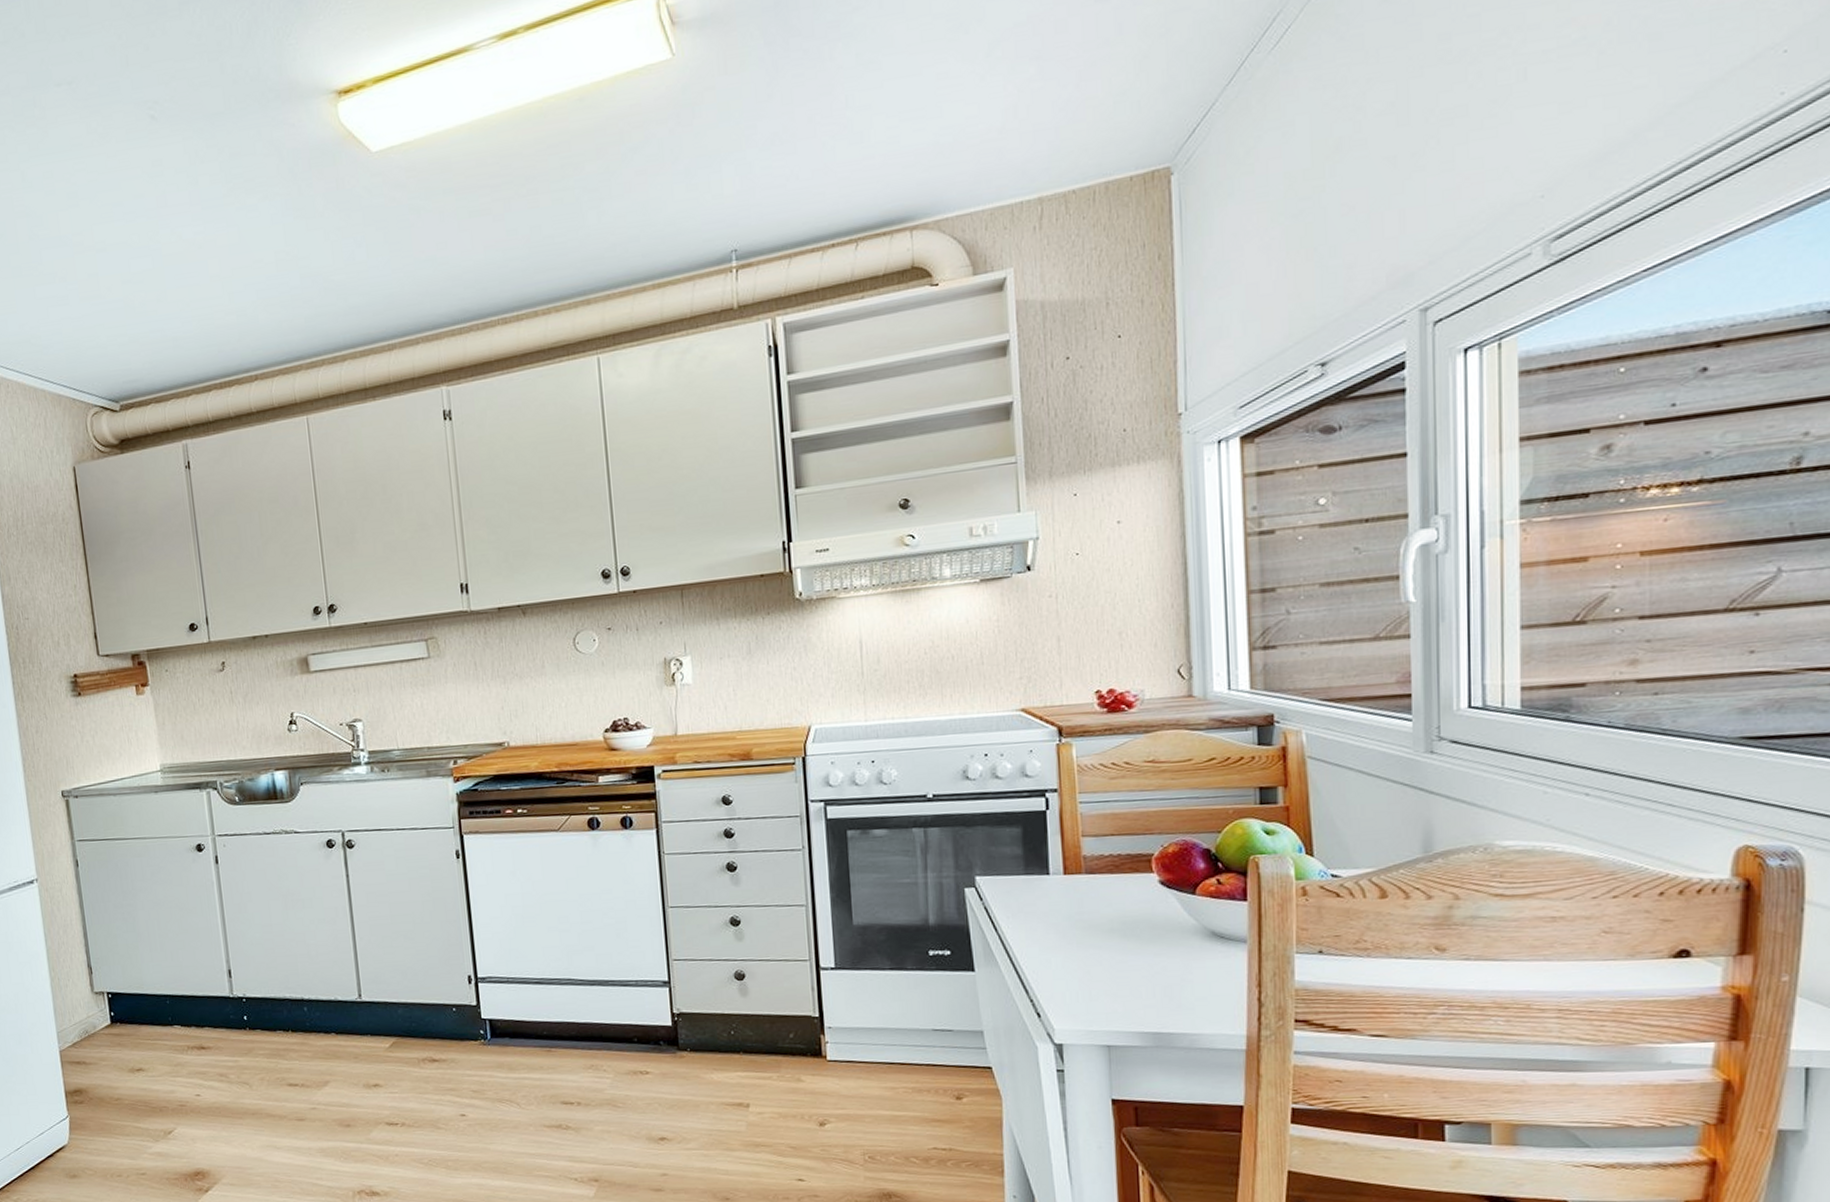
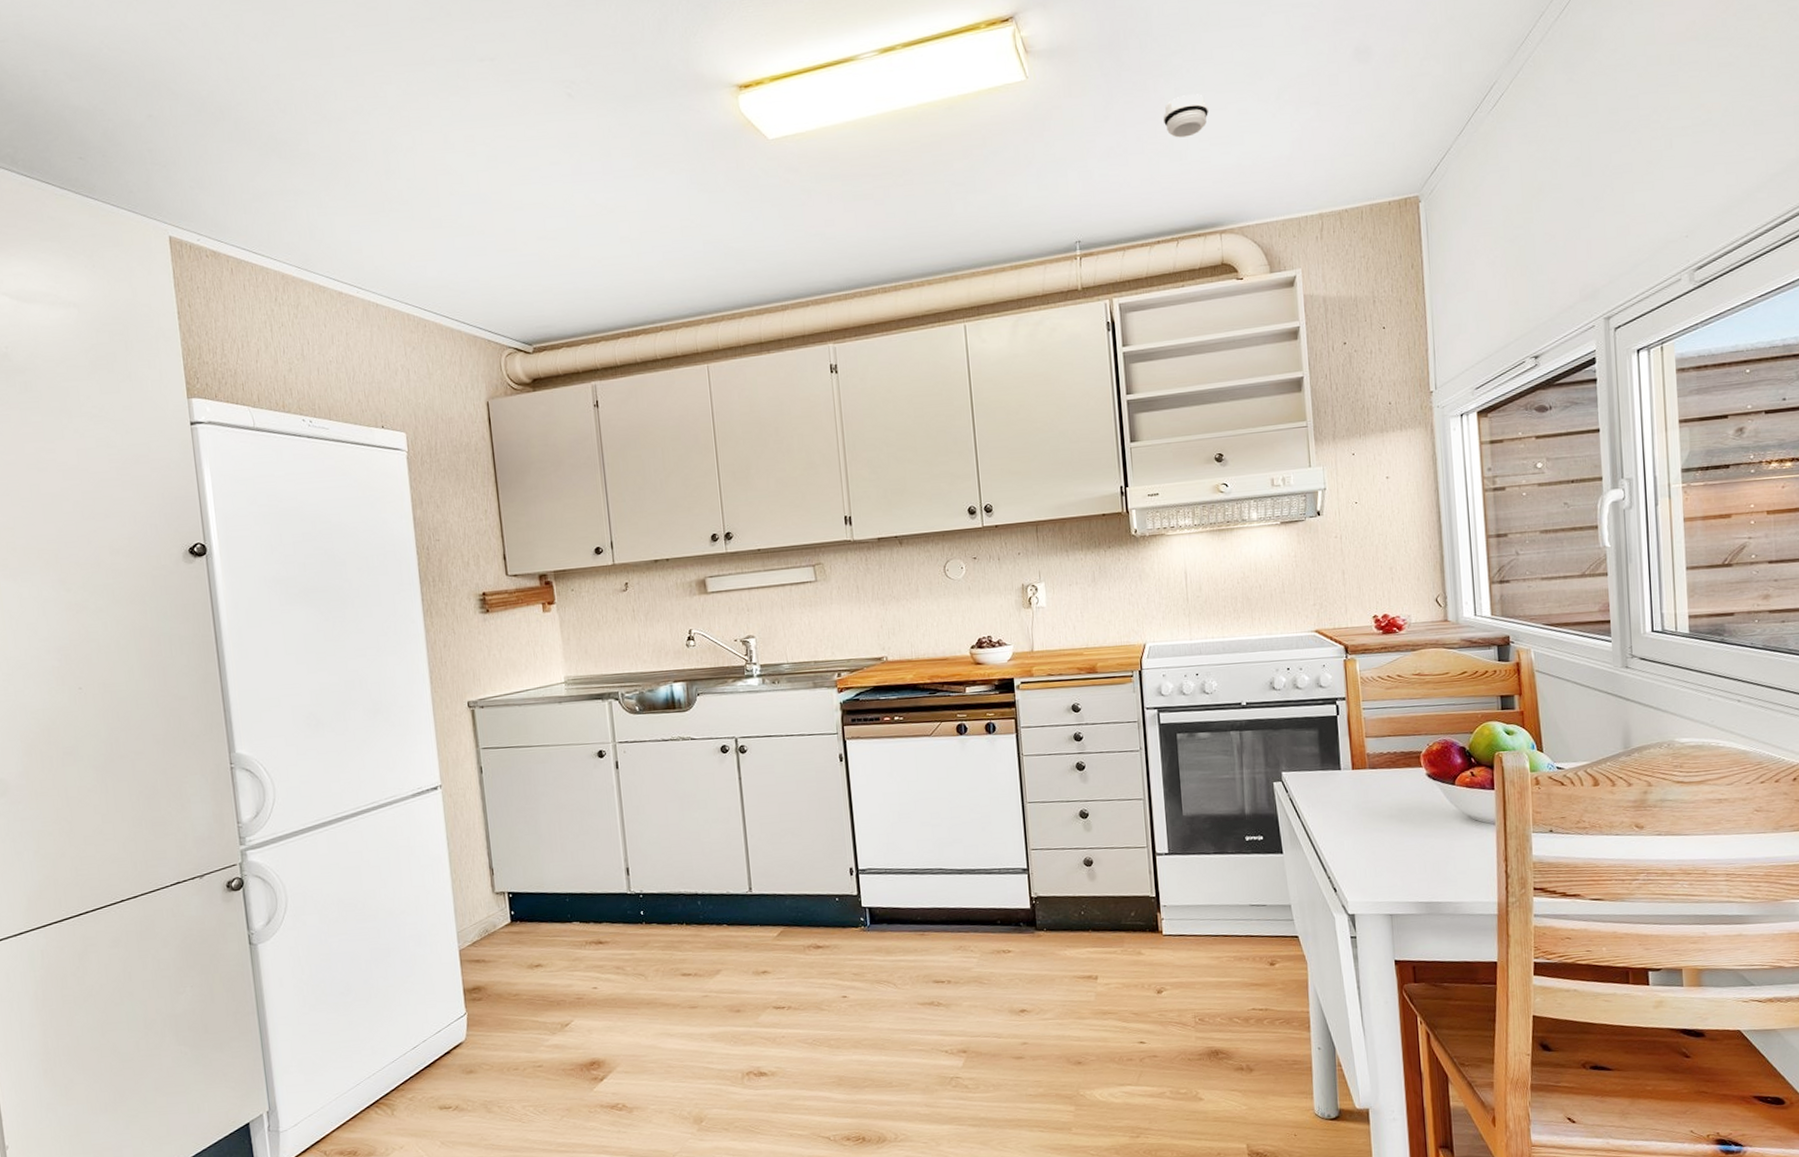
smoke detector: none [841,58,899,115] -> present [1163,94,1209,138]

